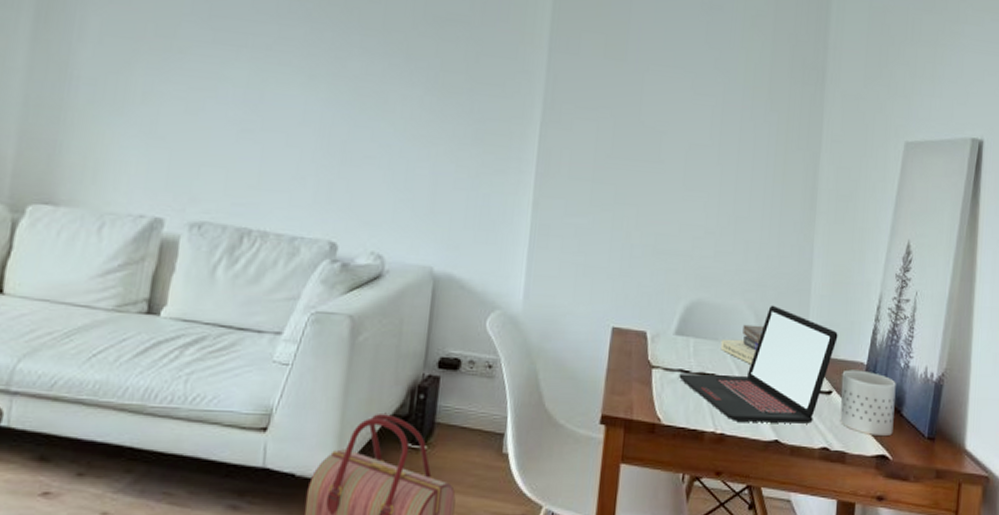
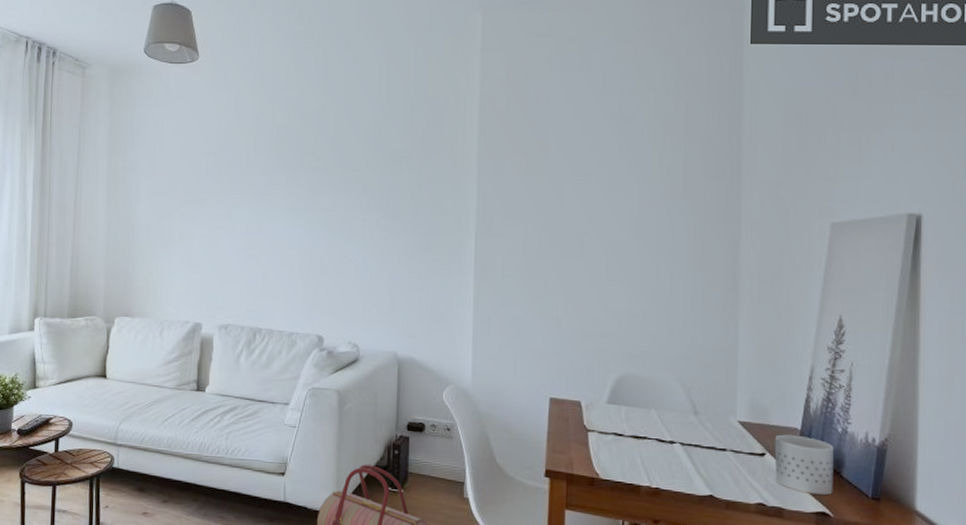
laptop: present [679,305,838,424] -> none [613,377,769,482]
books: present [720,324,764,365] -> none [651,394,692,429]

